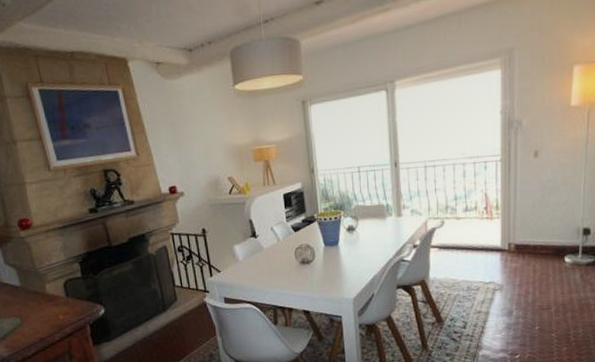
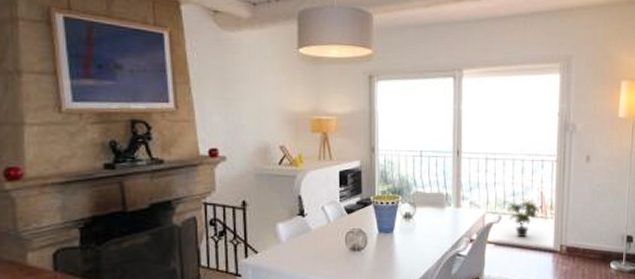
potted plant: none [449,201,484,240] -> present [507,198,539,238]

